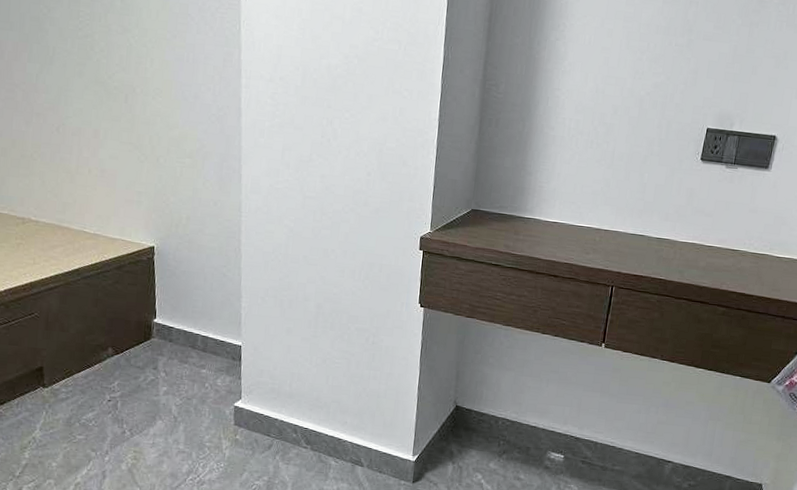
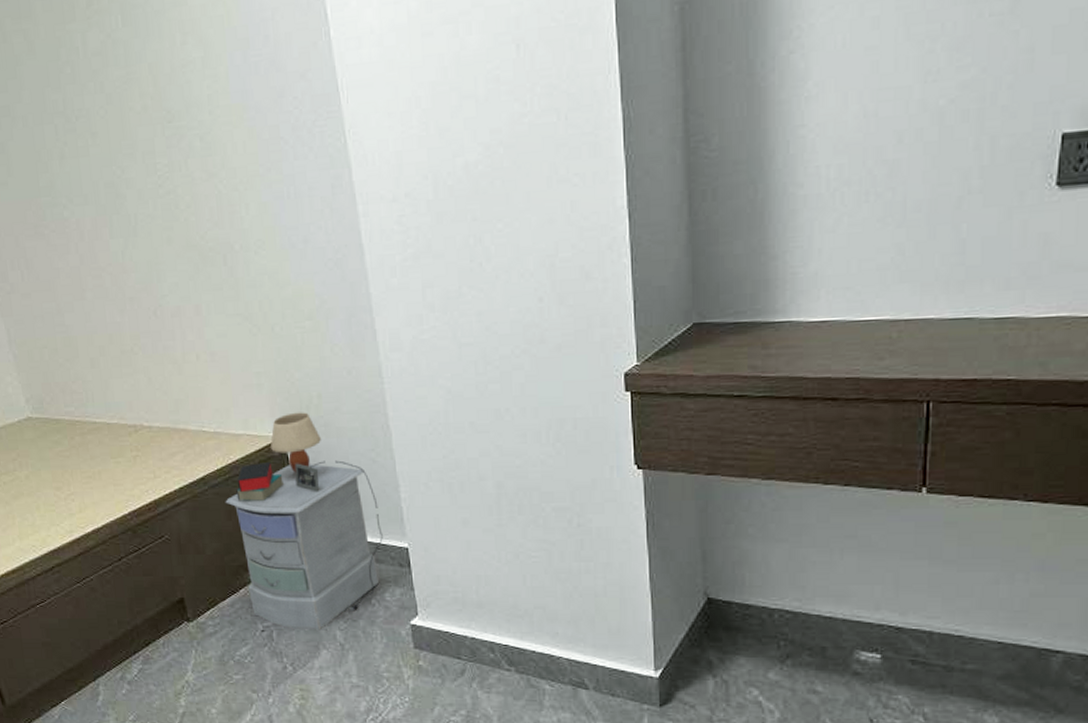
nightstand: none [94,228,223,404] -> present [225,412,383,629]

